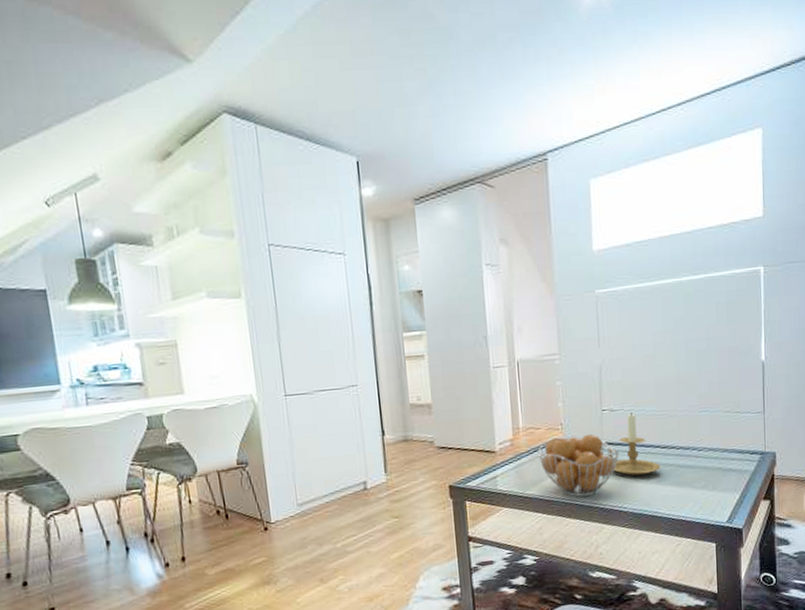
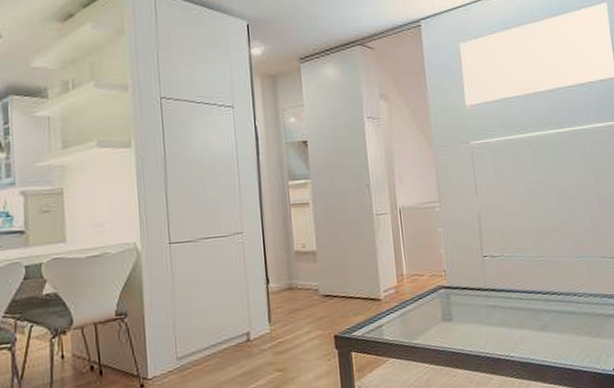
fruit basket: present [538,433,620,497] -> none [422,280,503,346]
candle holder: present [609,412,660,476] -> none [492,258,544,323]

